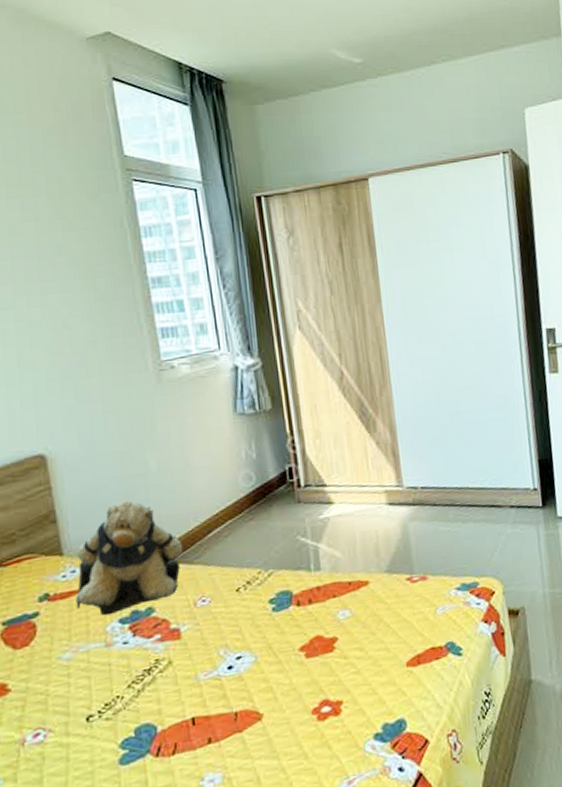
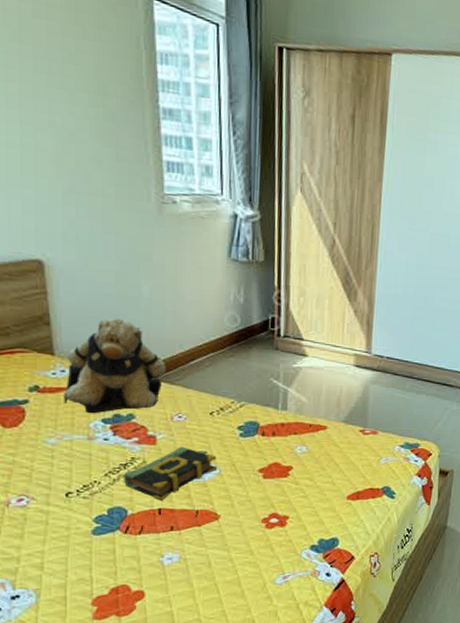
book: none [148,635,253,708] -> present [123,446,218,501]

